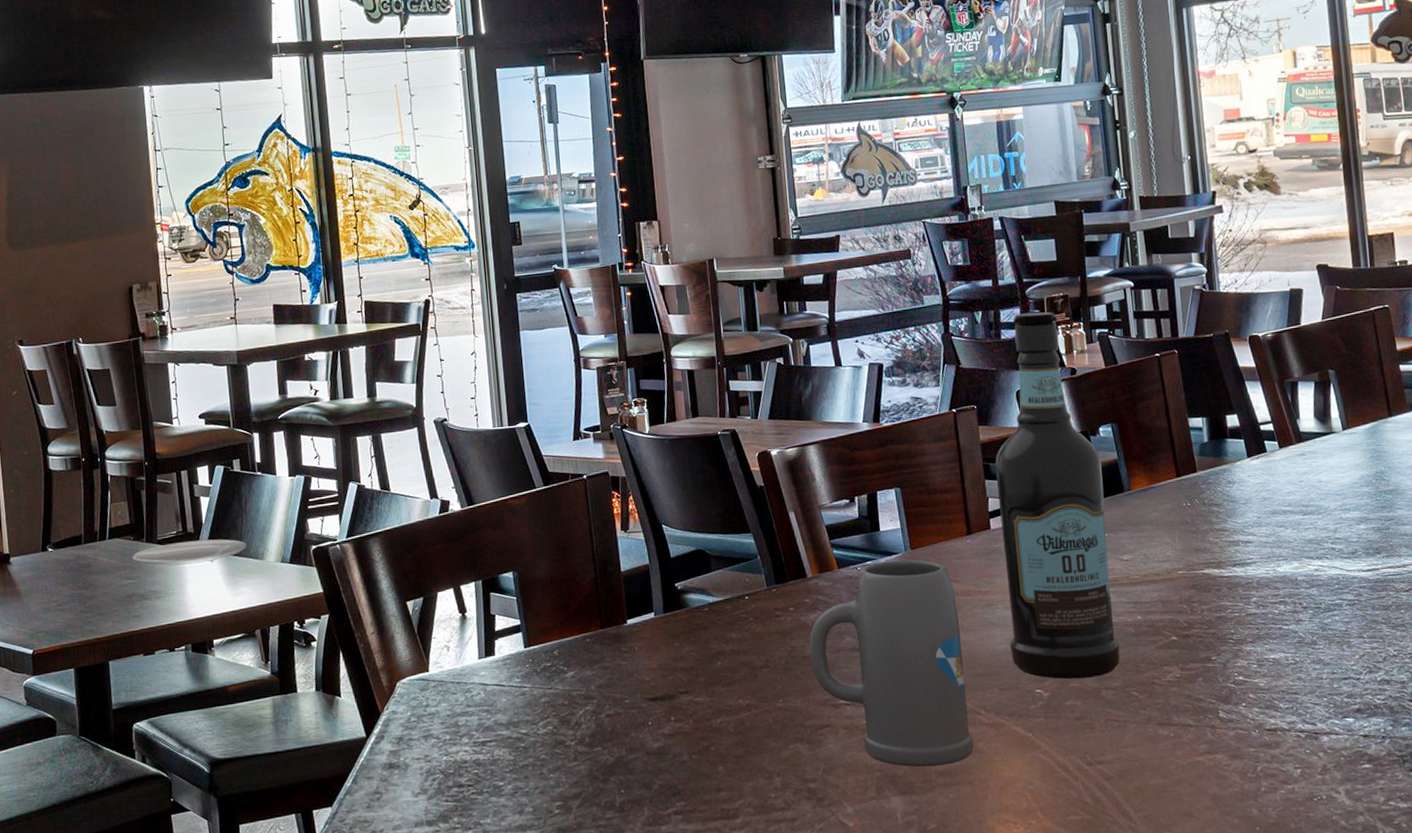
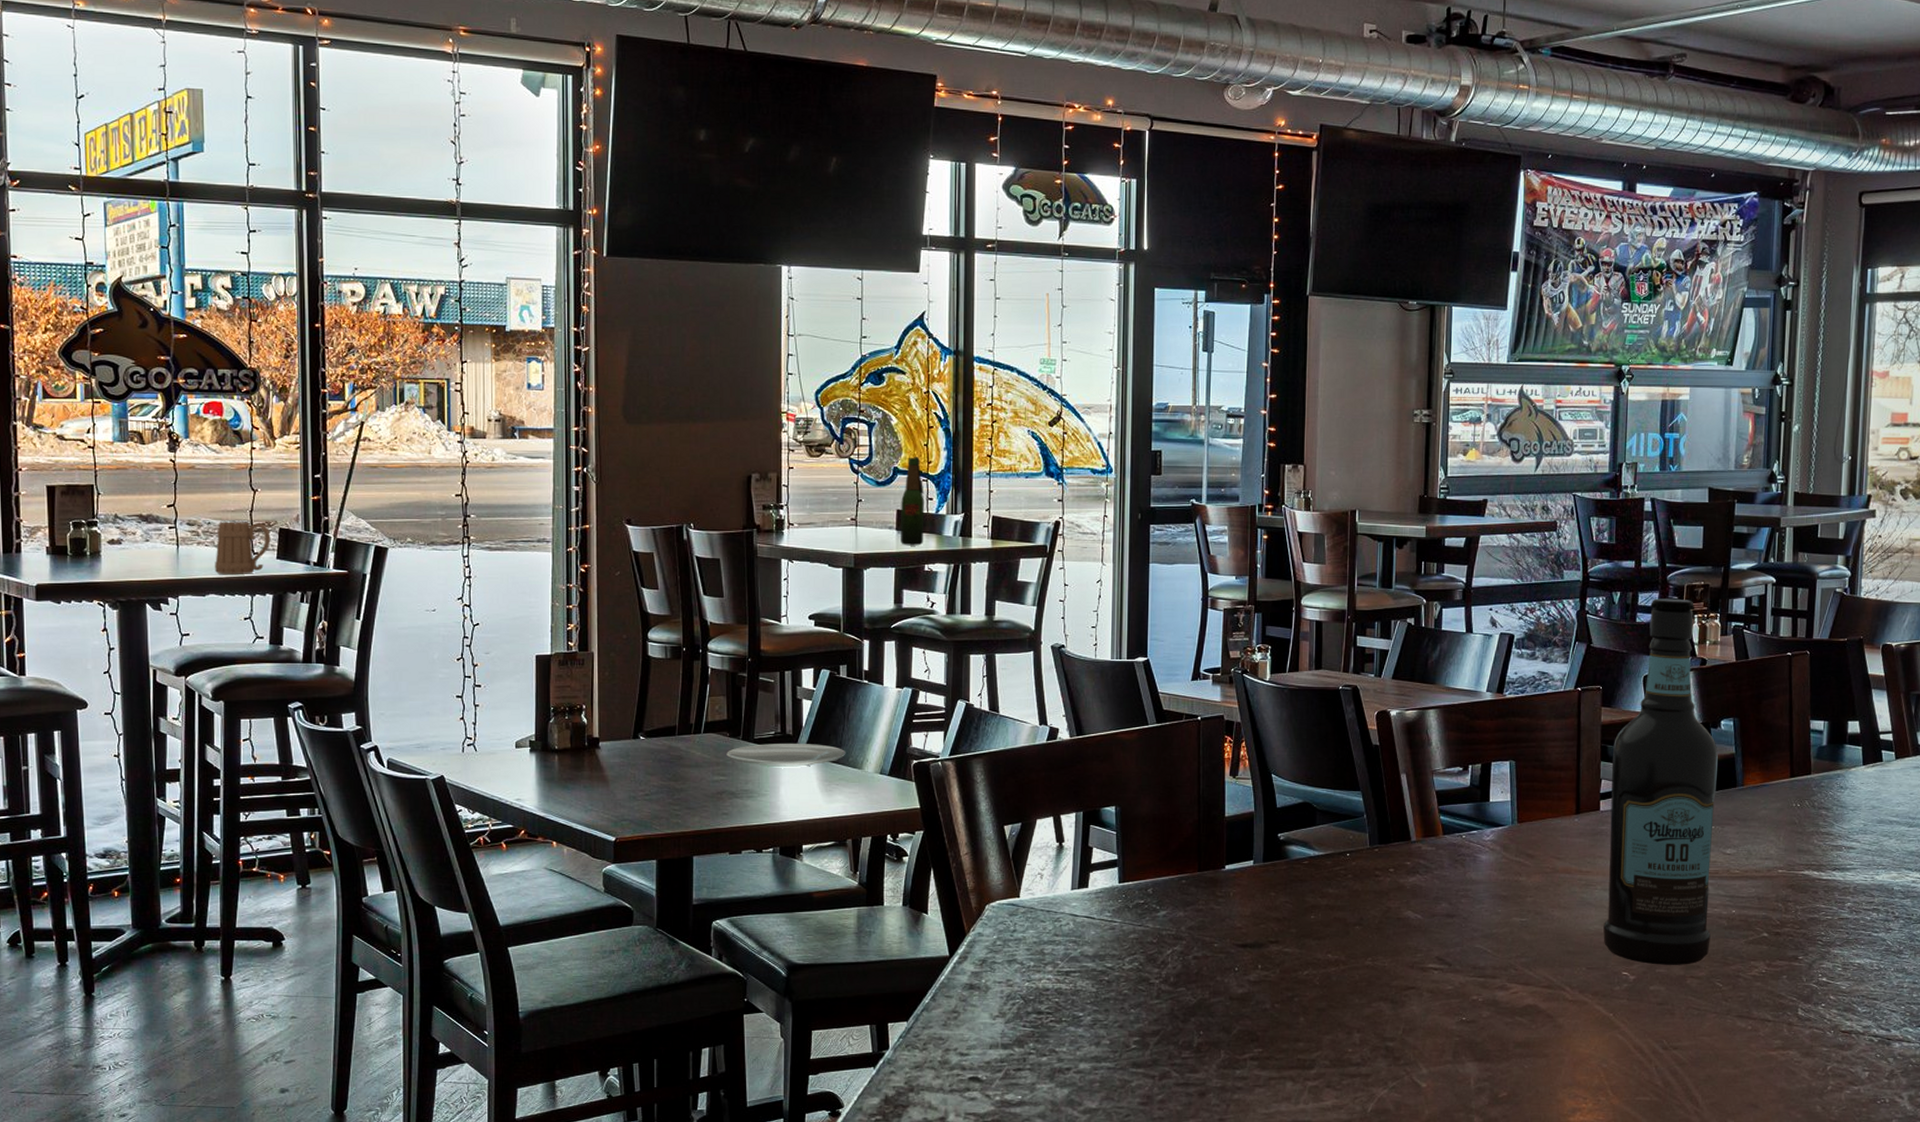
beer bottle: none [276,252,301,338] -> present [901,457,925,546]
beer mug: present [809,560,974,767] -> none [1404,832,1557,1037]

